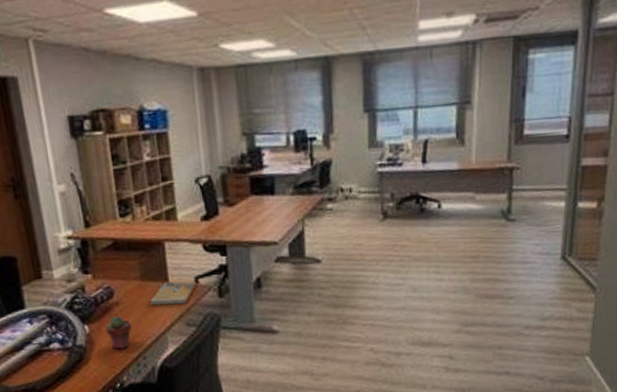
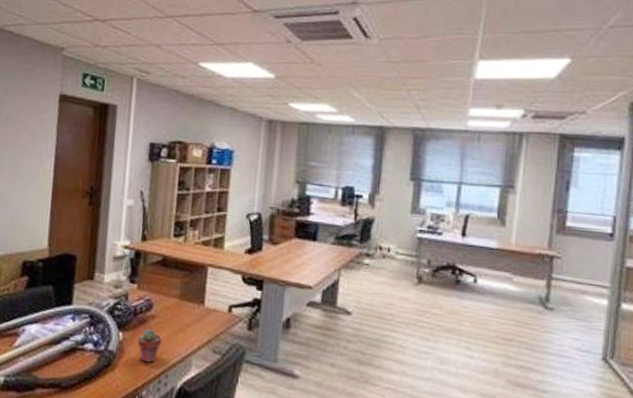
book: present [150,281,197,305] -> none [184,306,230,330]

